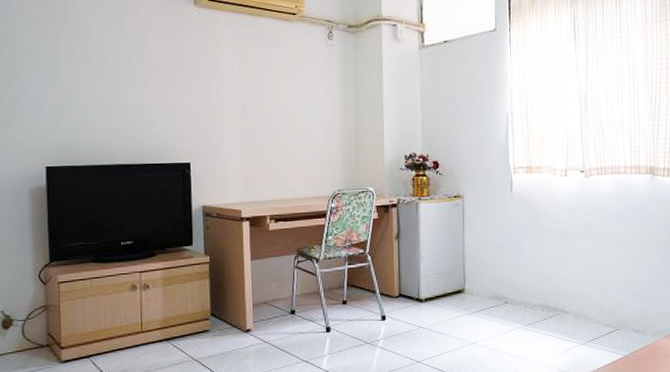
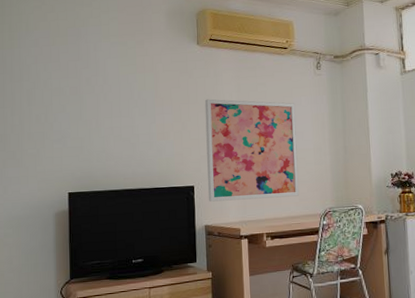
wall art: none [202,67,307,181] -> present [204,99,300,202]

